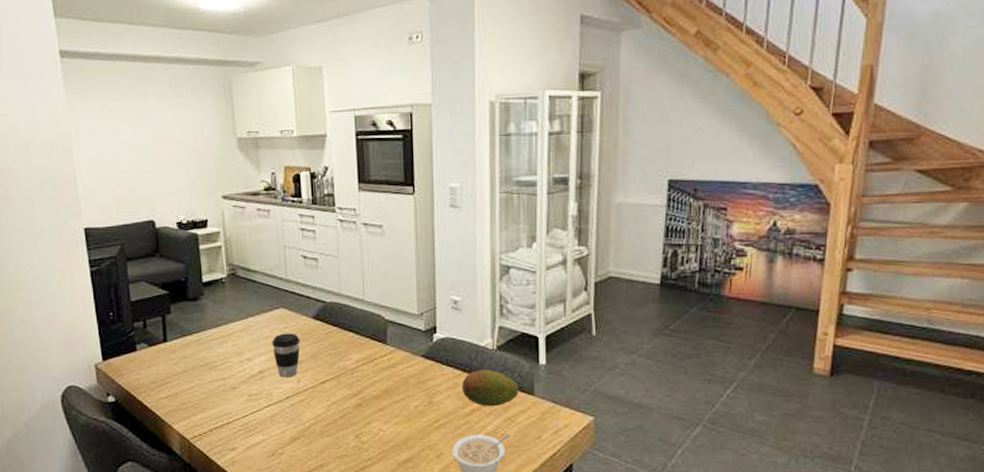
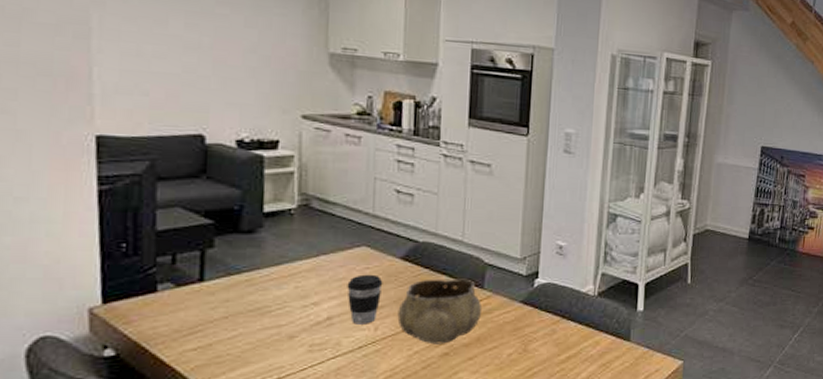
decorative bowl: none [315,335,388,396] -> present [397,279,483,345]
fruit: present [461,370,519,407] -> none [559,316,616,354]

